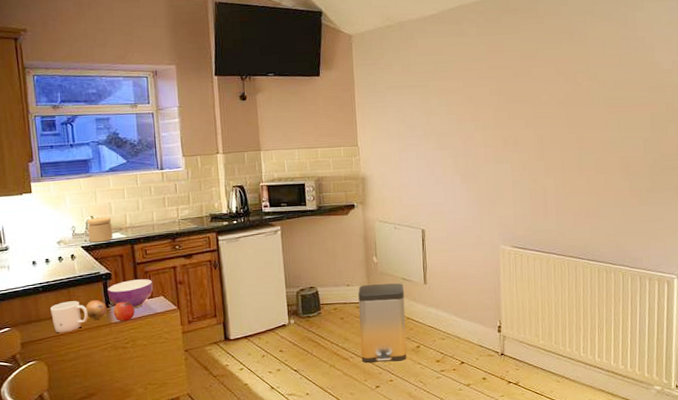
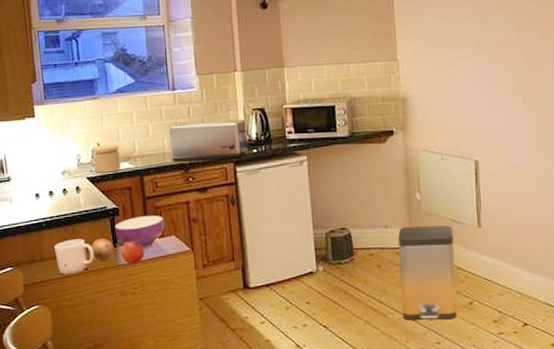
toaster: none [157,195,229,232] -> present [169,119,248,162]

